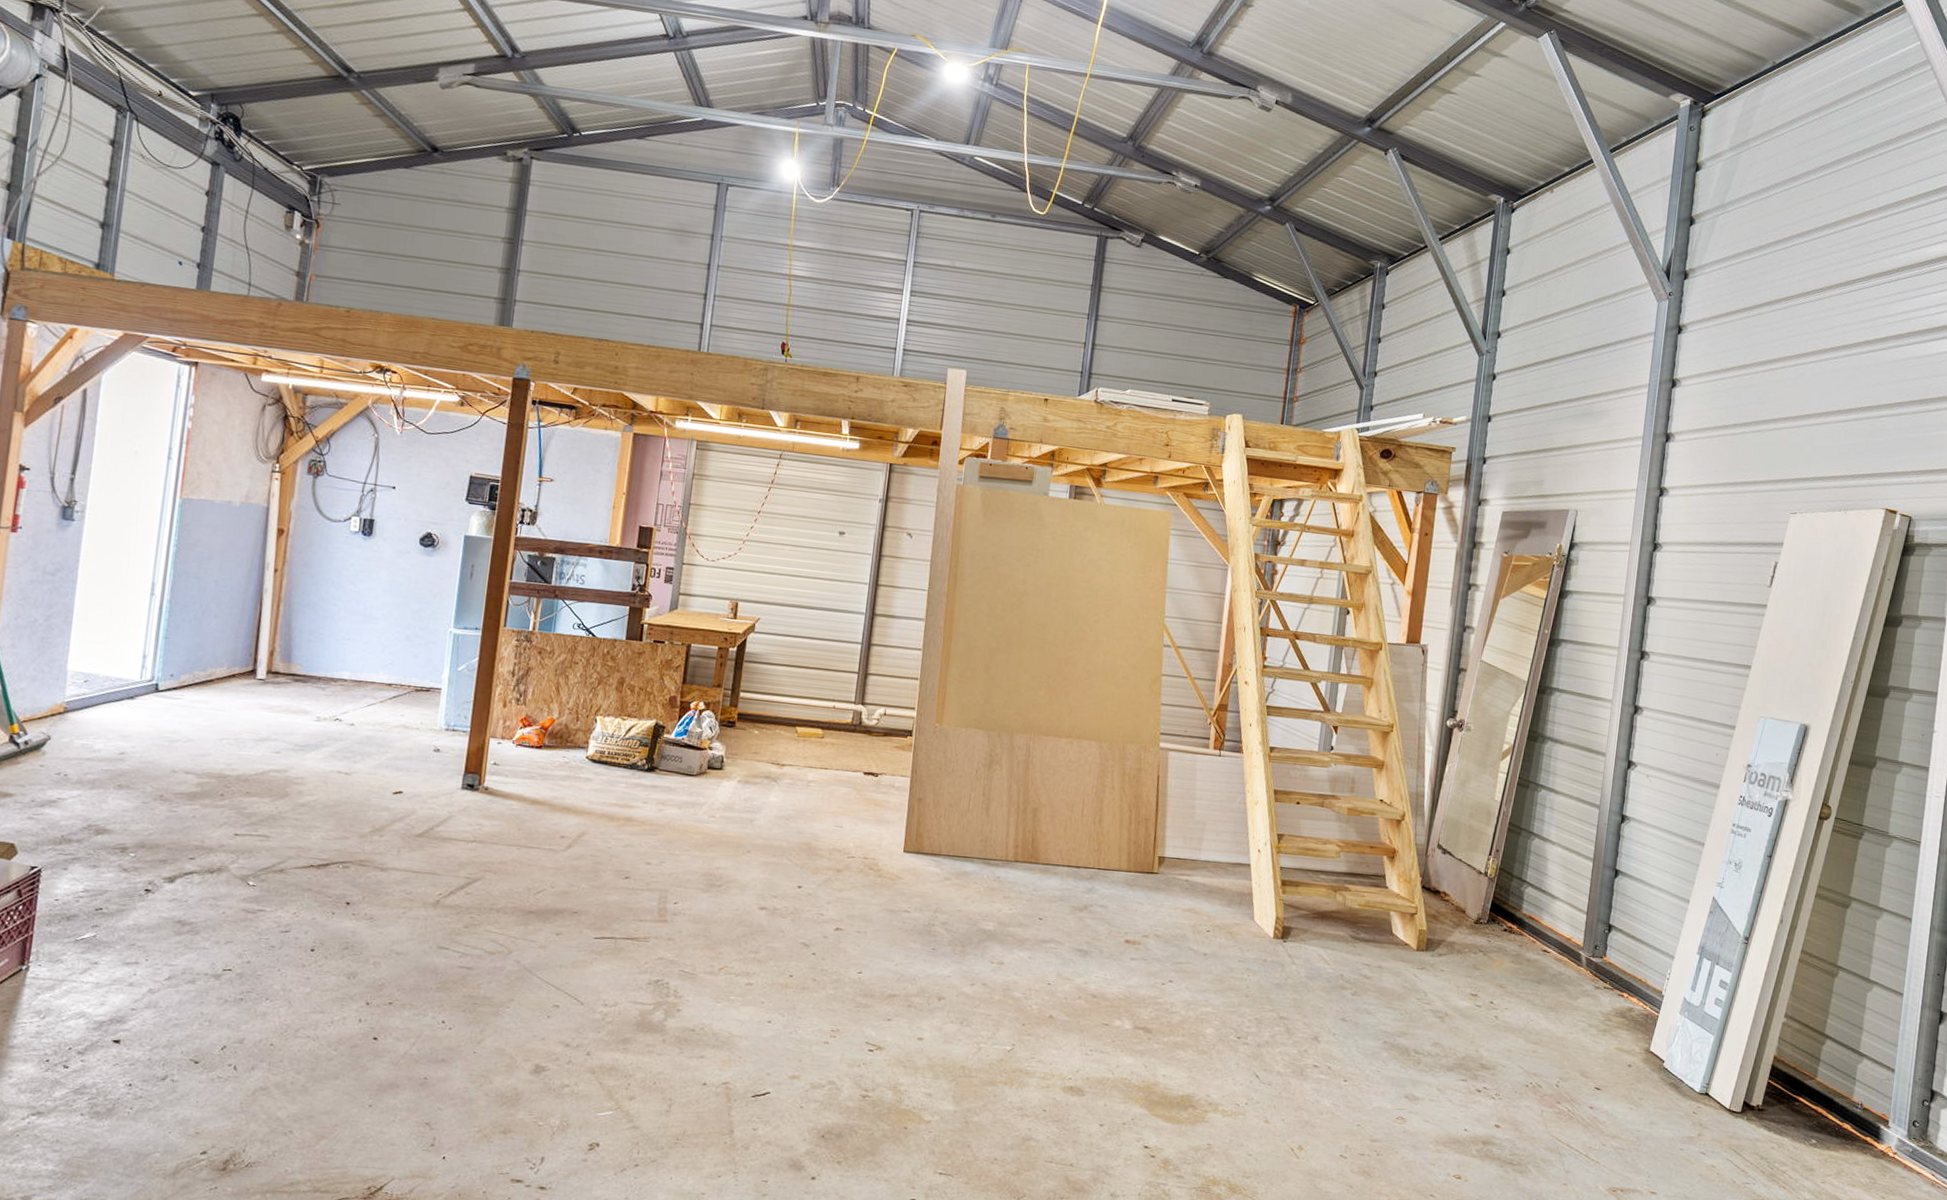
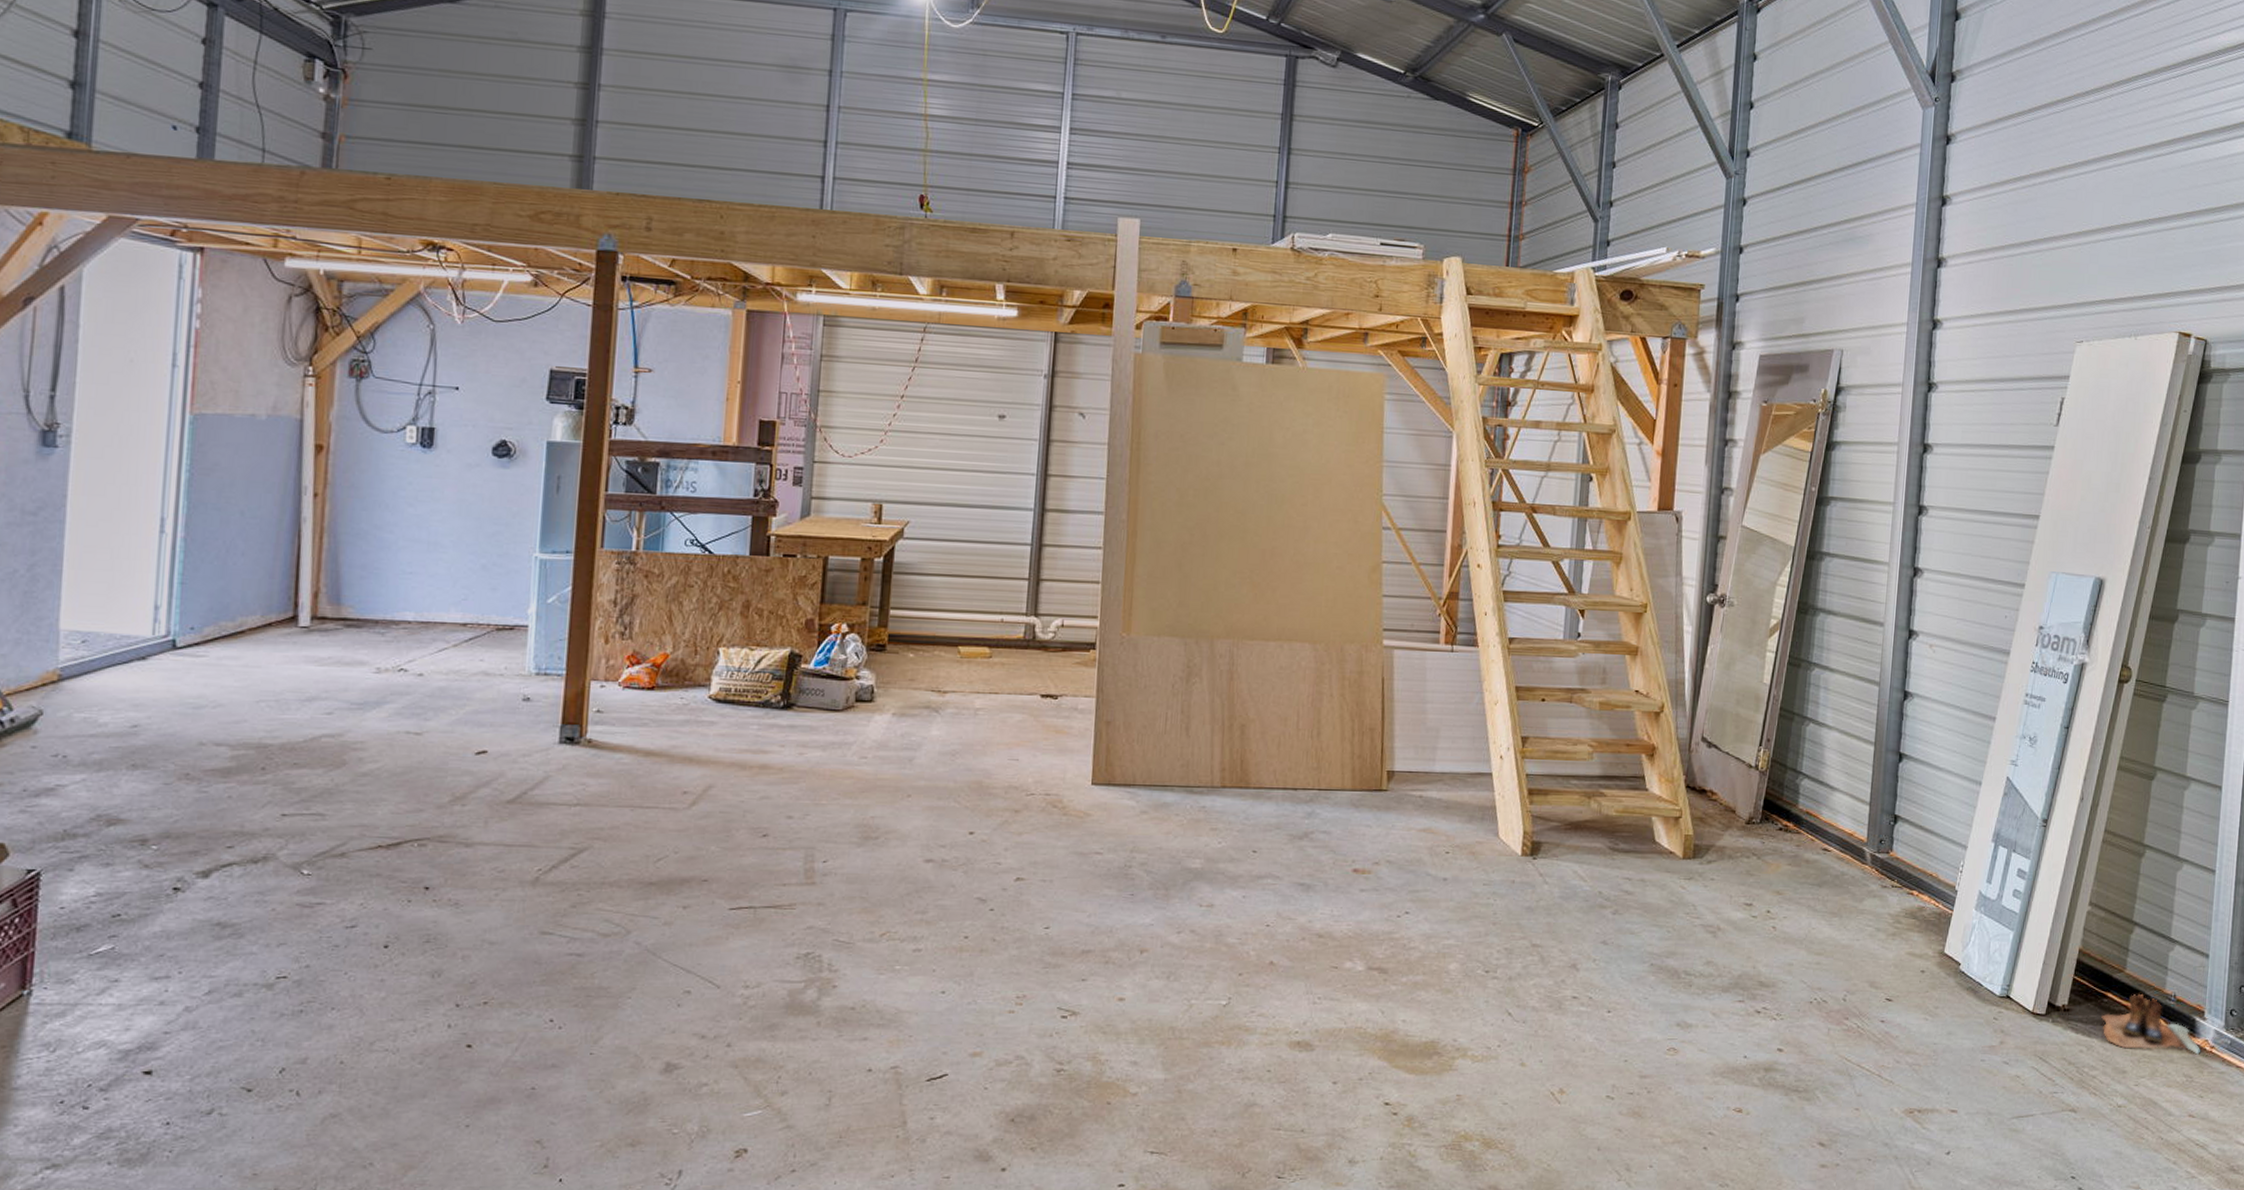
boots: none [1793,1100,1884,1159] -> present [2101,994,2200,1055]

